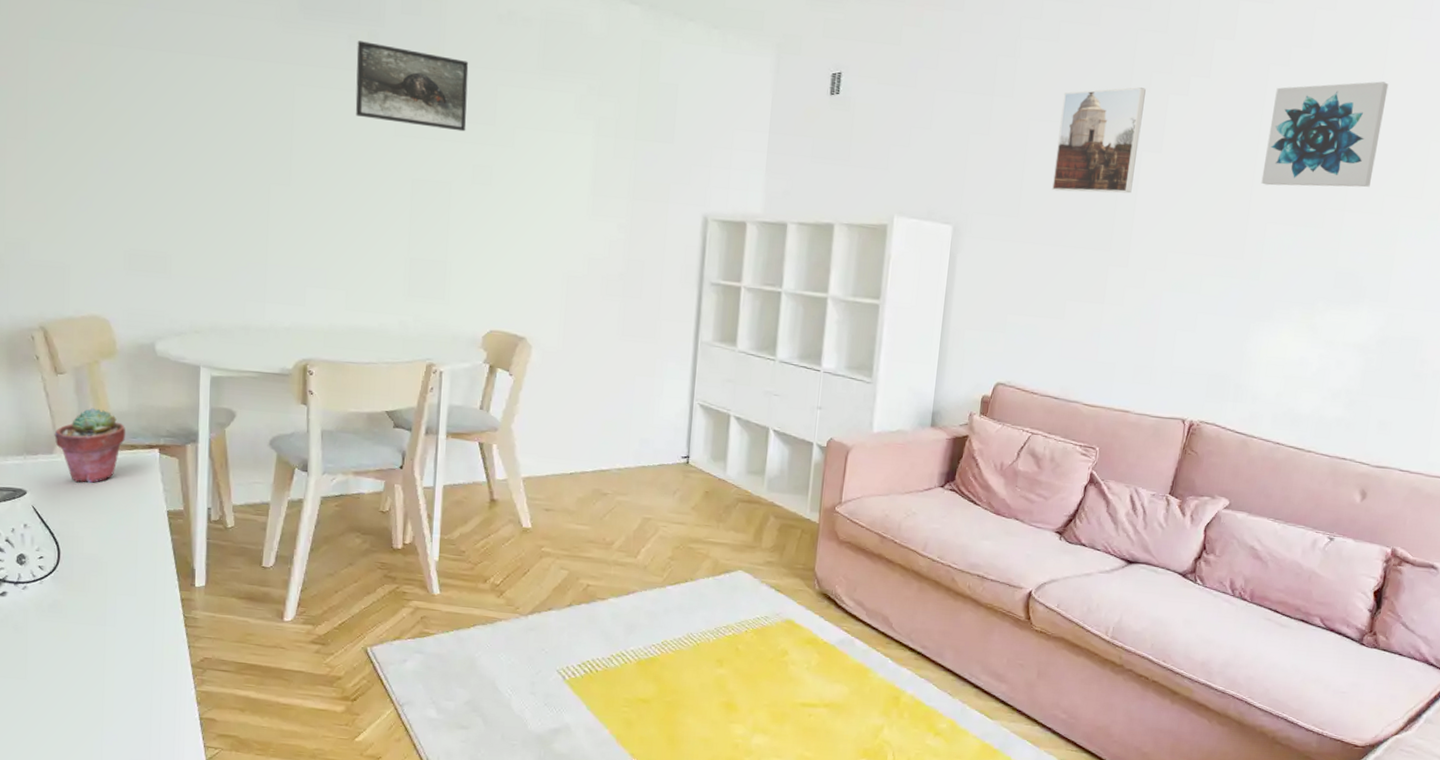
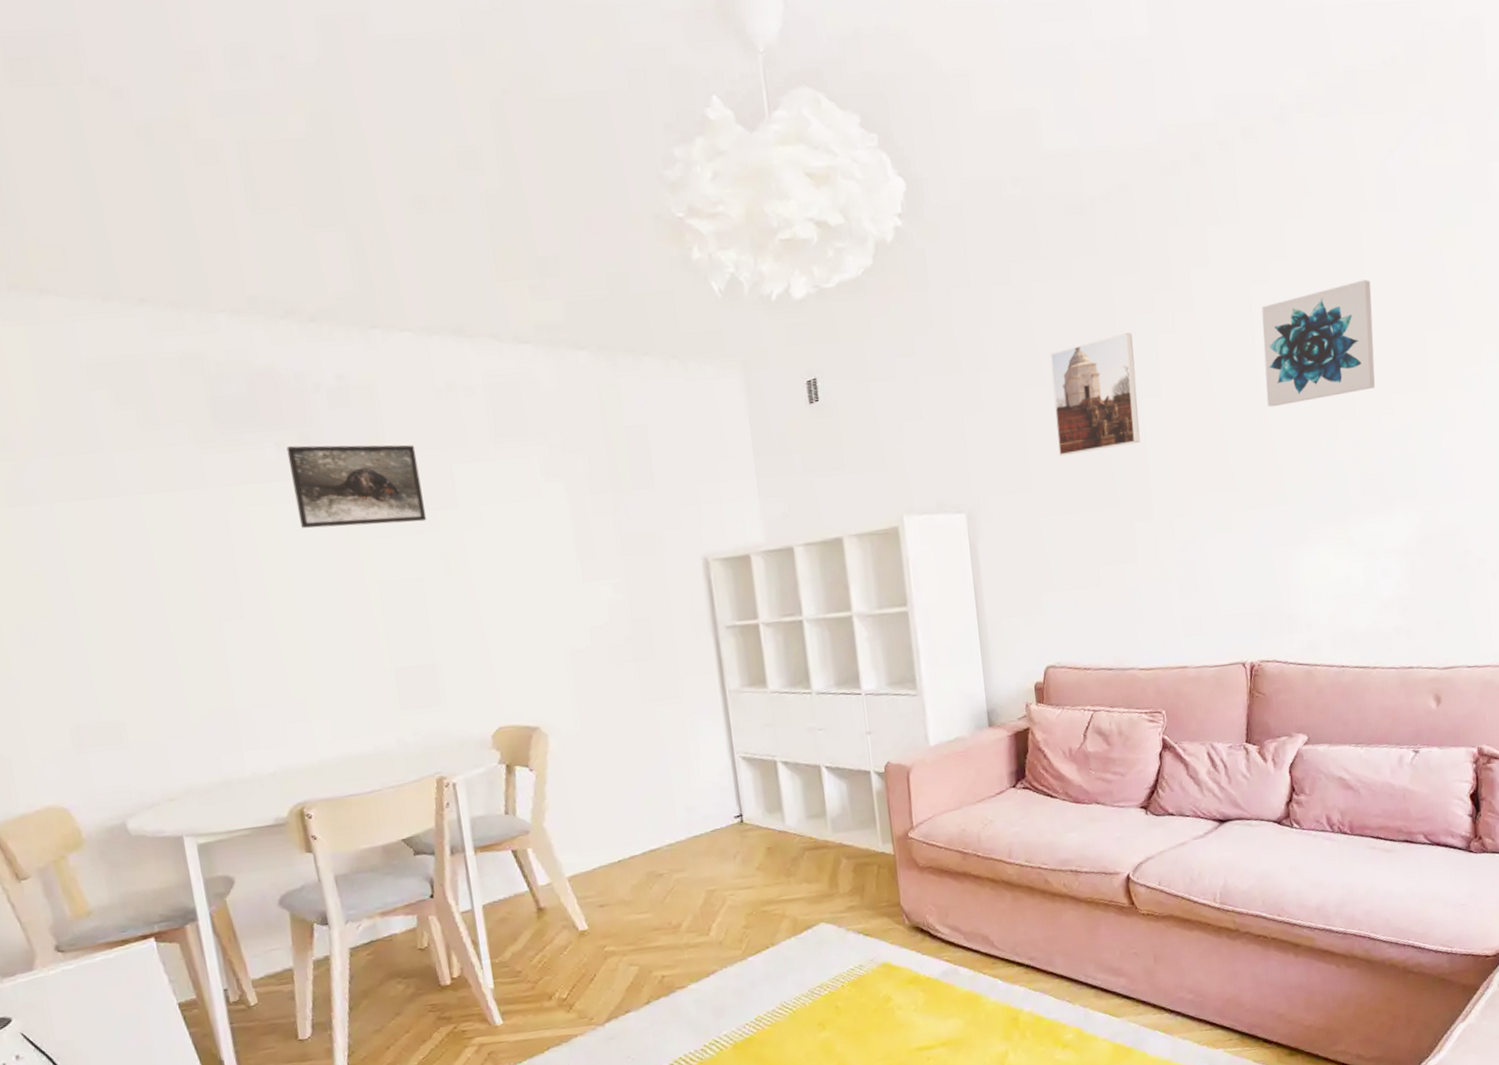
potted succulent: present [54,407,126,483] -> none [30,908,114,996]

